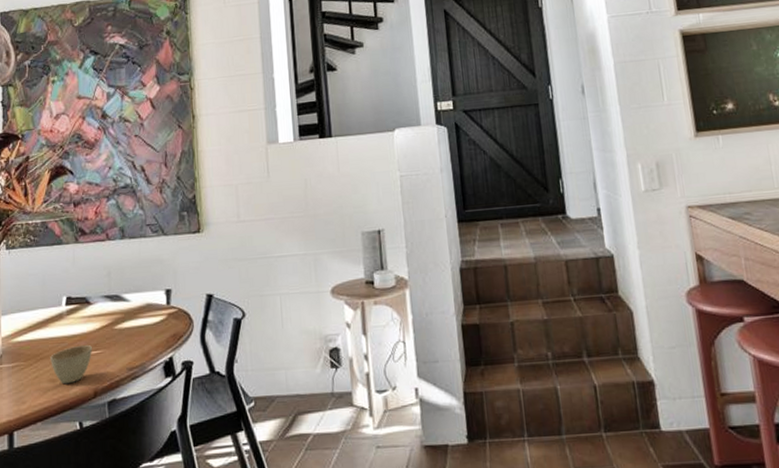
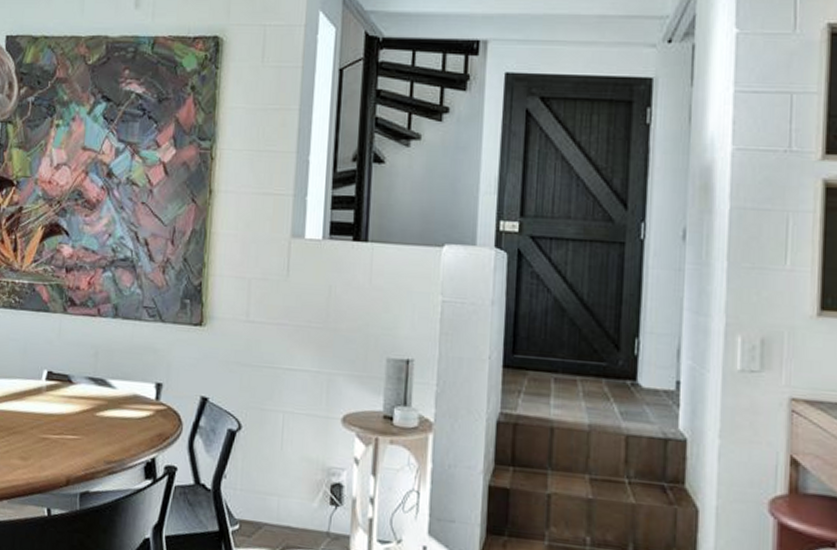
cup: present [50,344,93,385] -> none [23,426,70,466]

